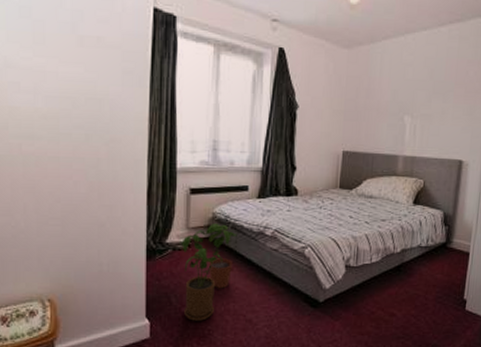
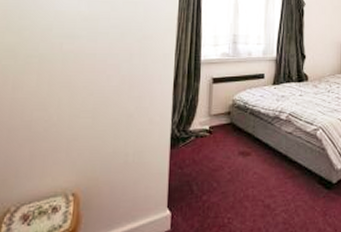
house plant: present [181,224,237,321] -> none [204,110,255,209]
plant pot: present [208,254,232,289] -> none [228,139,251,175]

